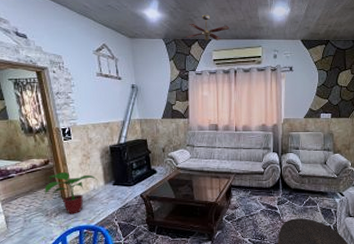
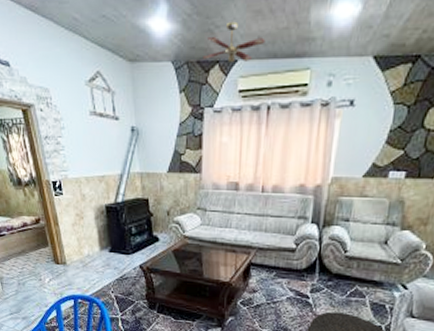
potted plant: present [45,172,98,215] -> none [37,233,93,282]

